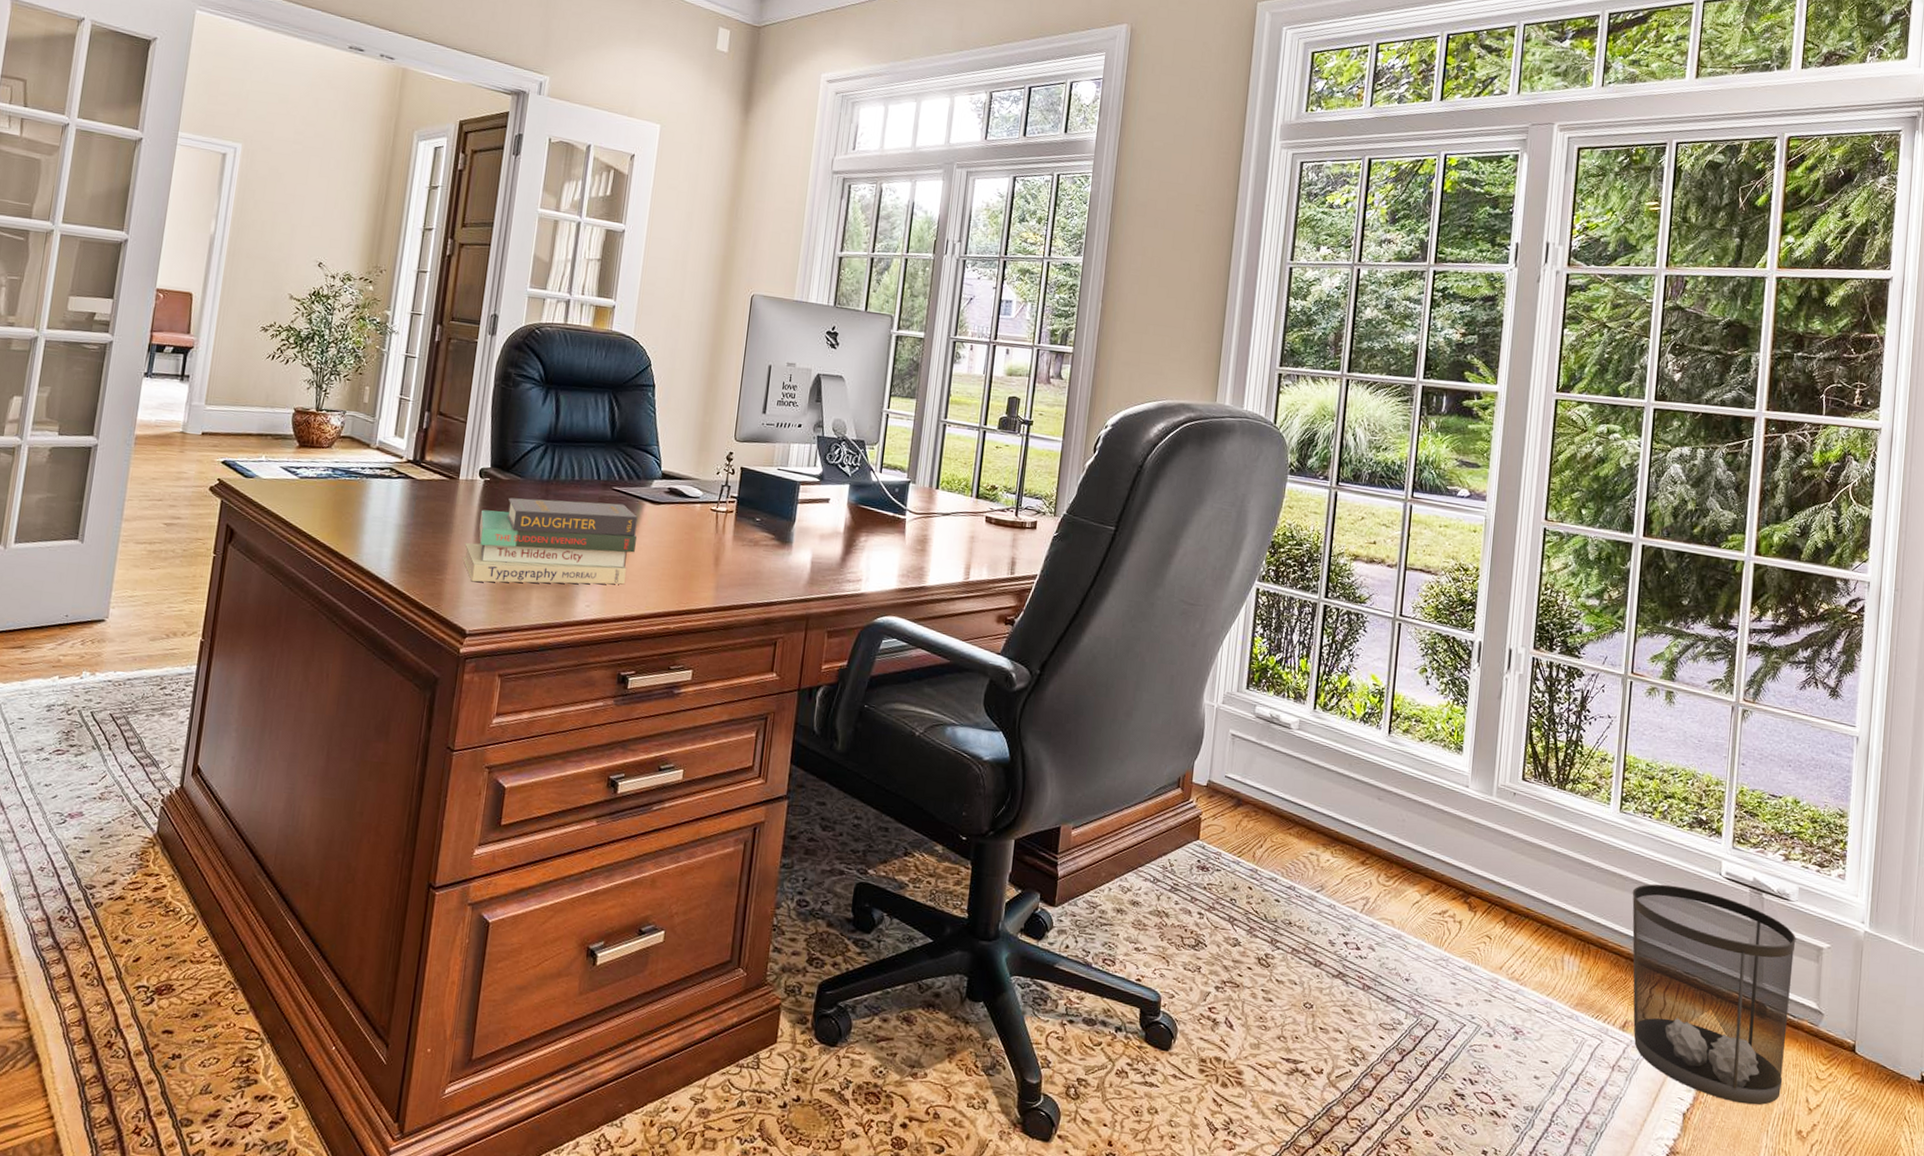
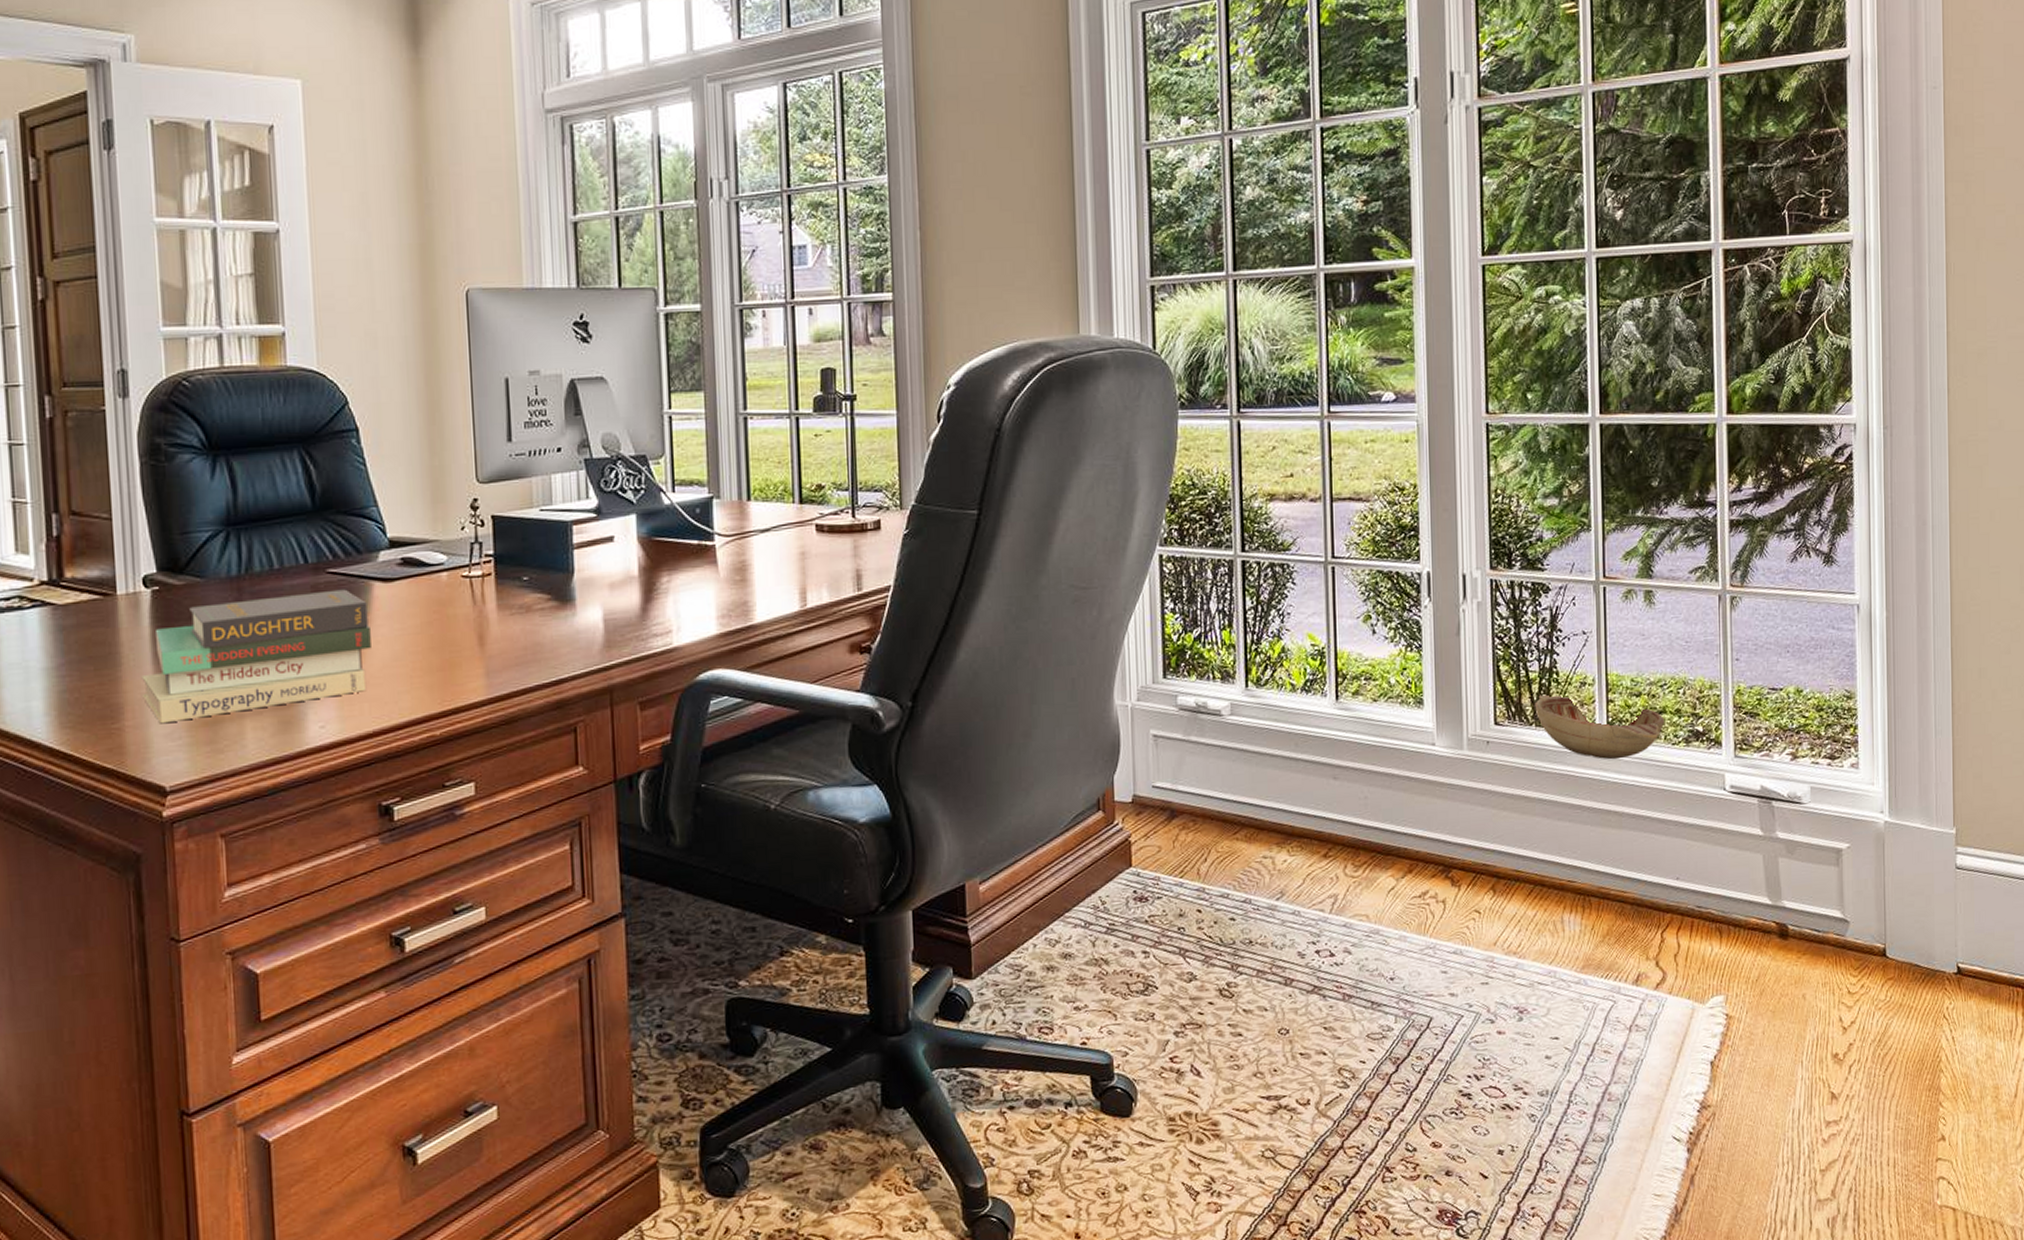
decorative bowl: none [1559,762,1672,831] -> present [1534,694,1664,760]
waste bin: present [1632,884,1796,1105] -> none [1630,811,1813,1038]

